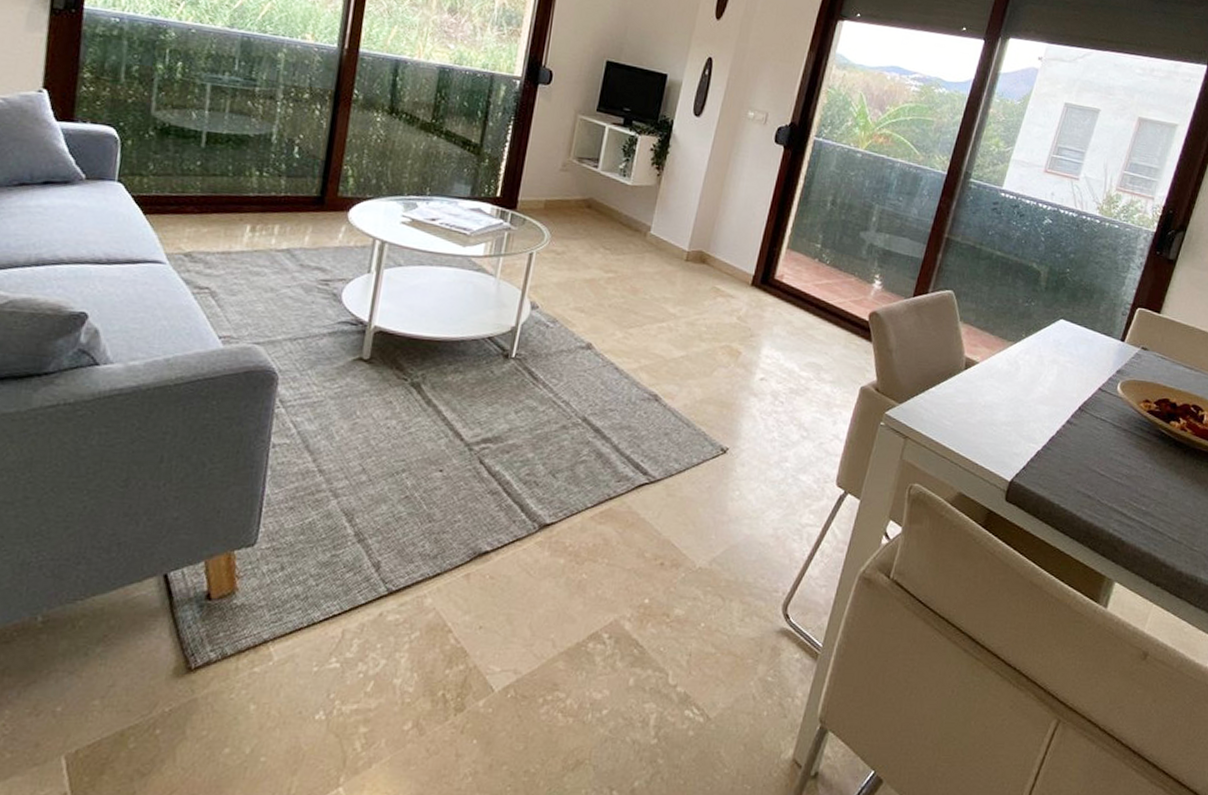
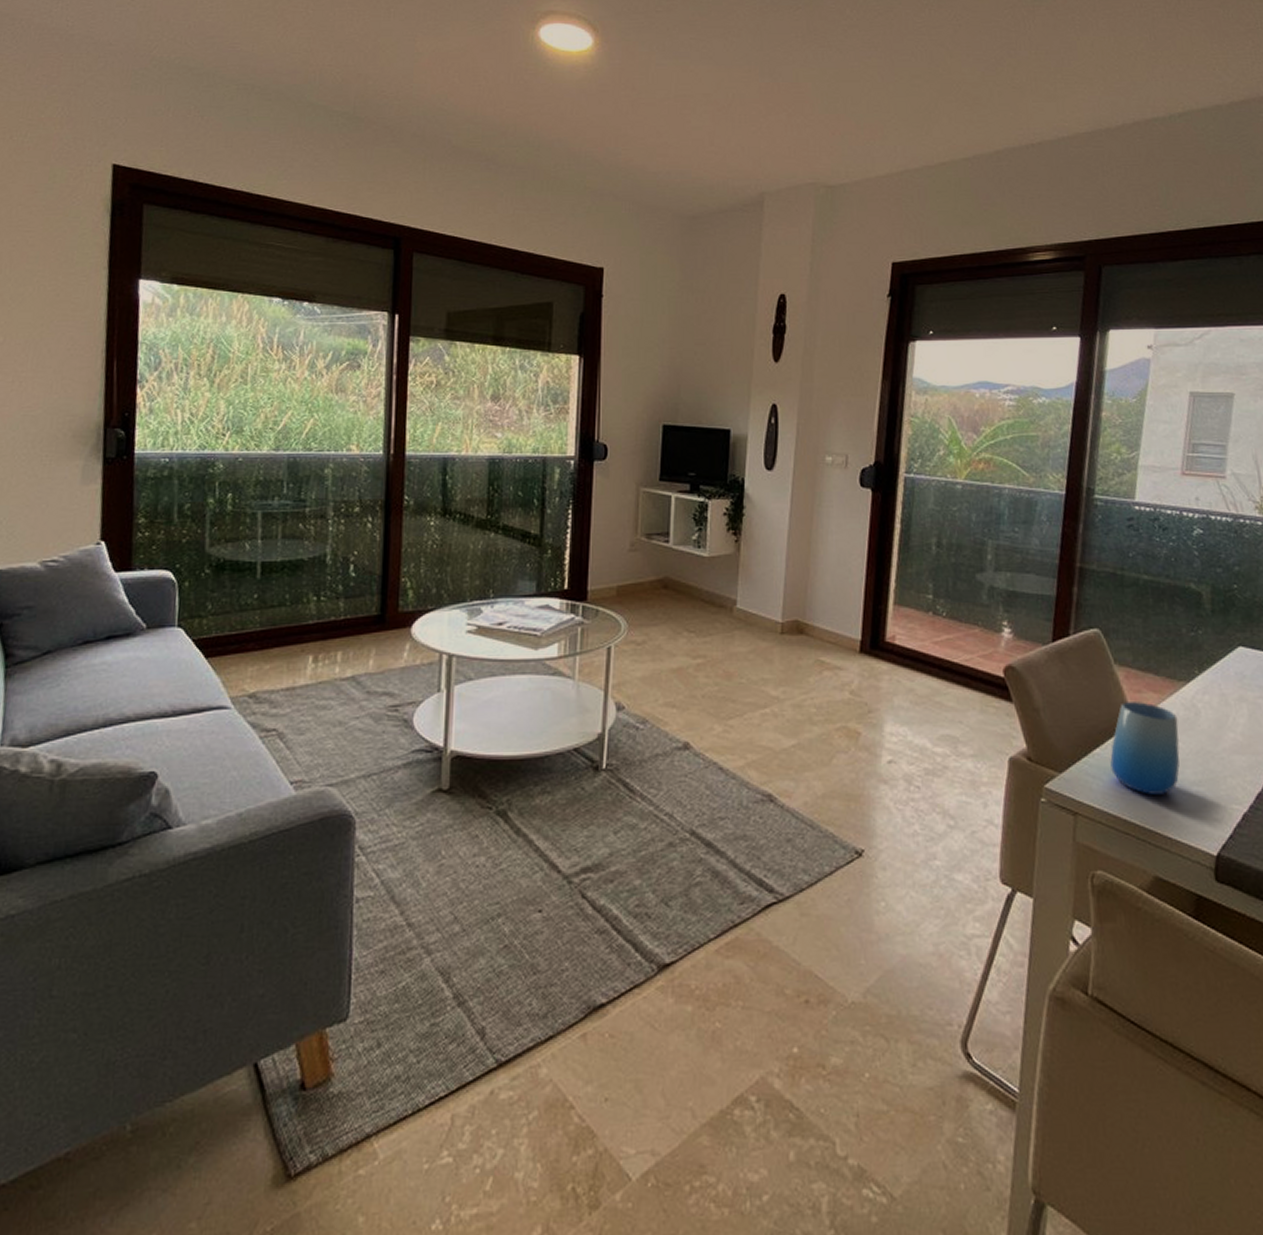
cup: none [941,353,1002,430] -> present [1110,702,1180,795]

